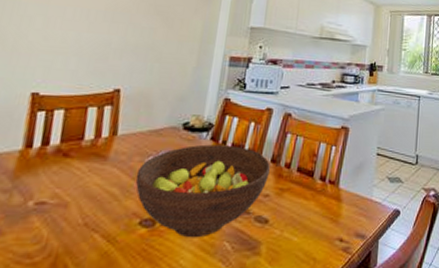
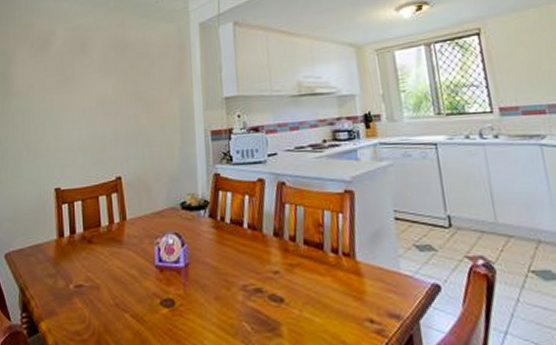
fruit bowl: present [135,144,270,238] -> none [149,221,275,318]

